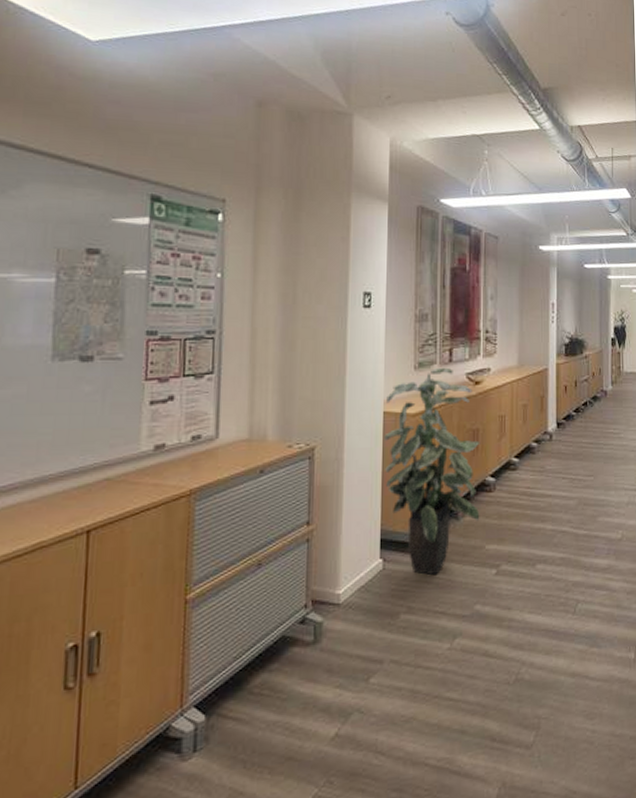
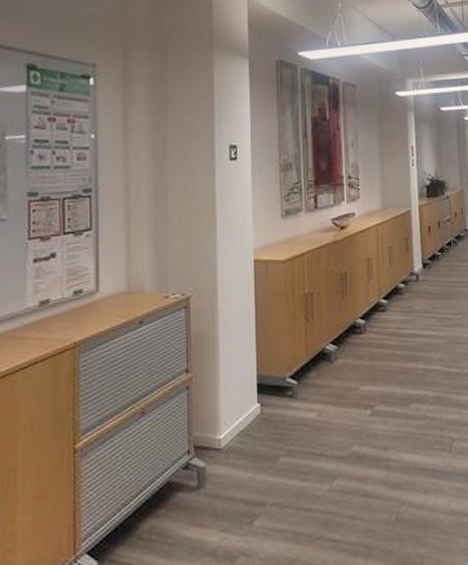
indoor plant: present [384,367,481,576] -> none [256,214,353,418]

